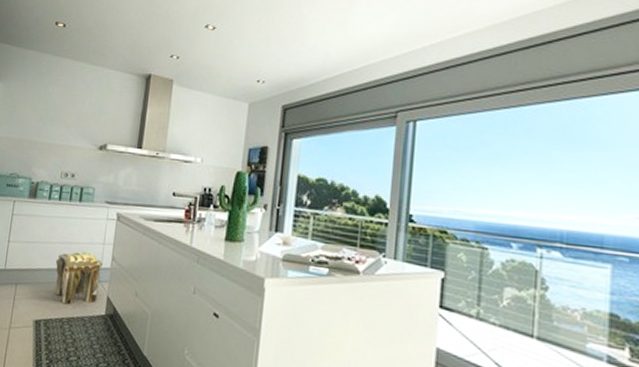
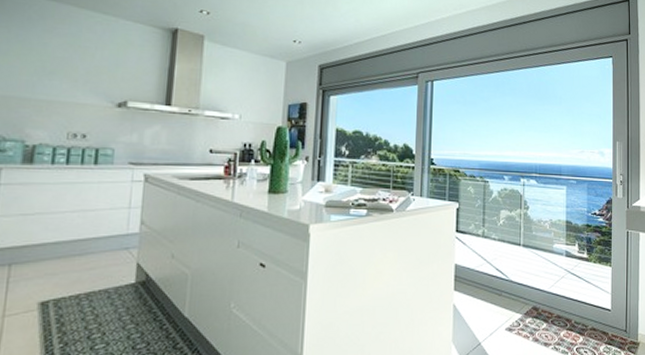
stool: present [54,251,103,305] -> none [65,218,129,279]

